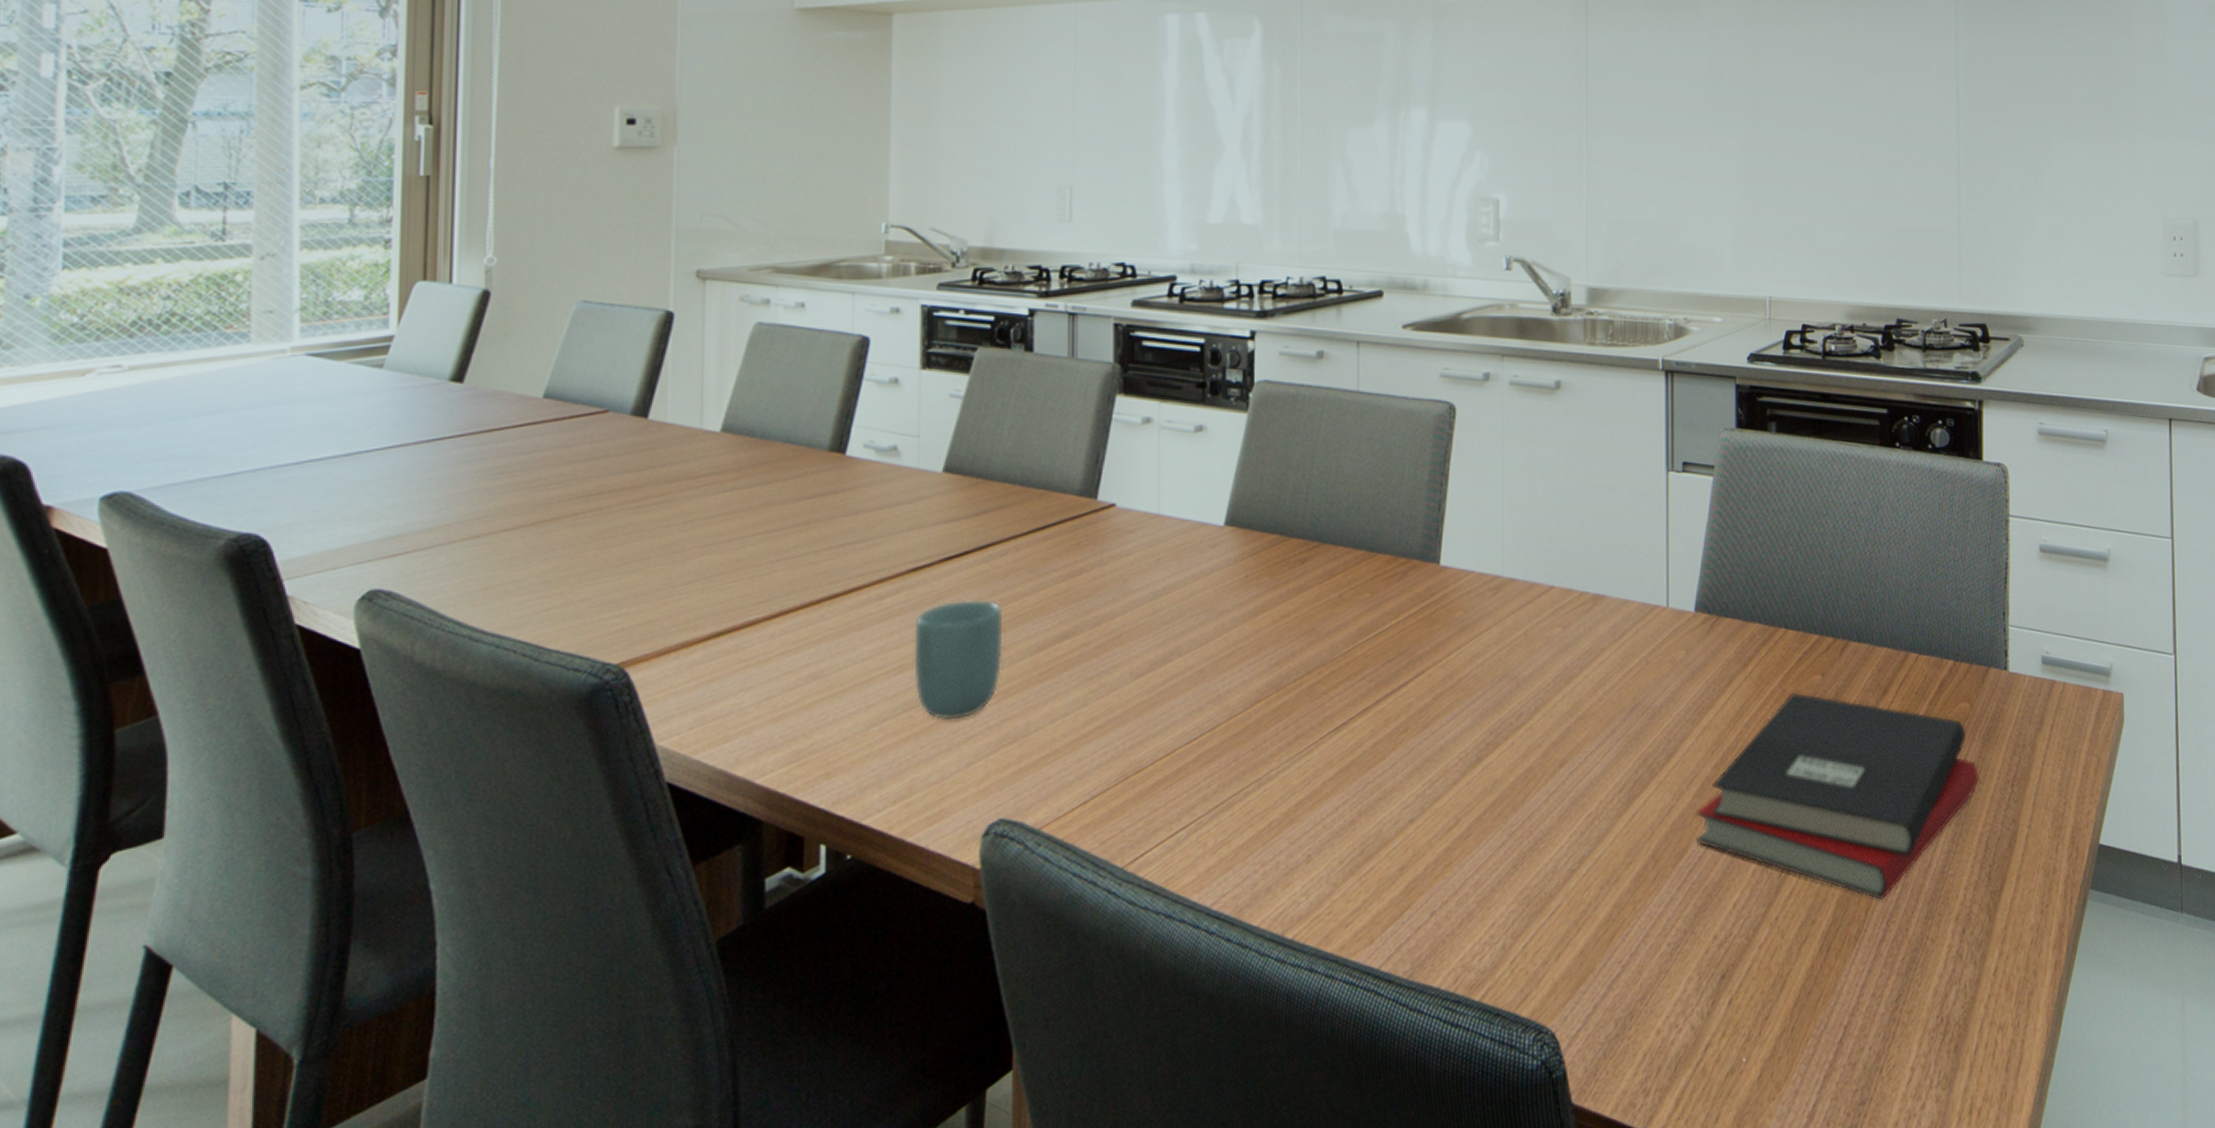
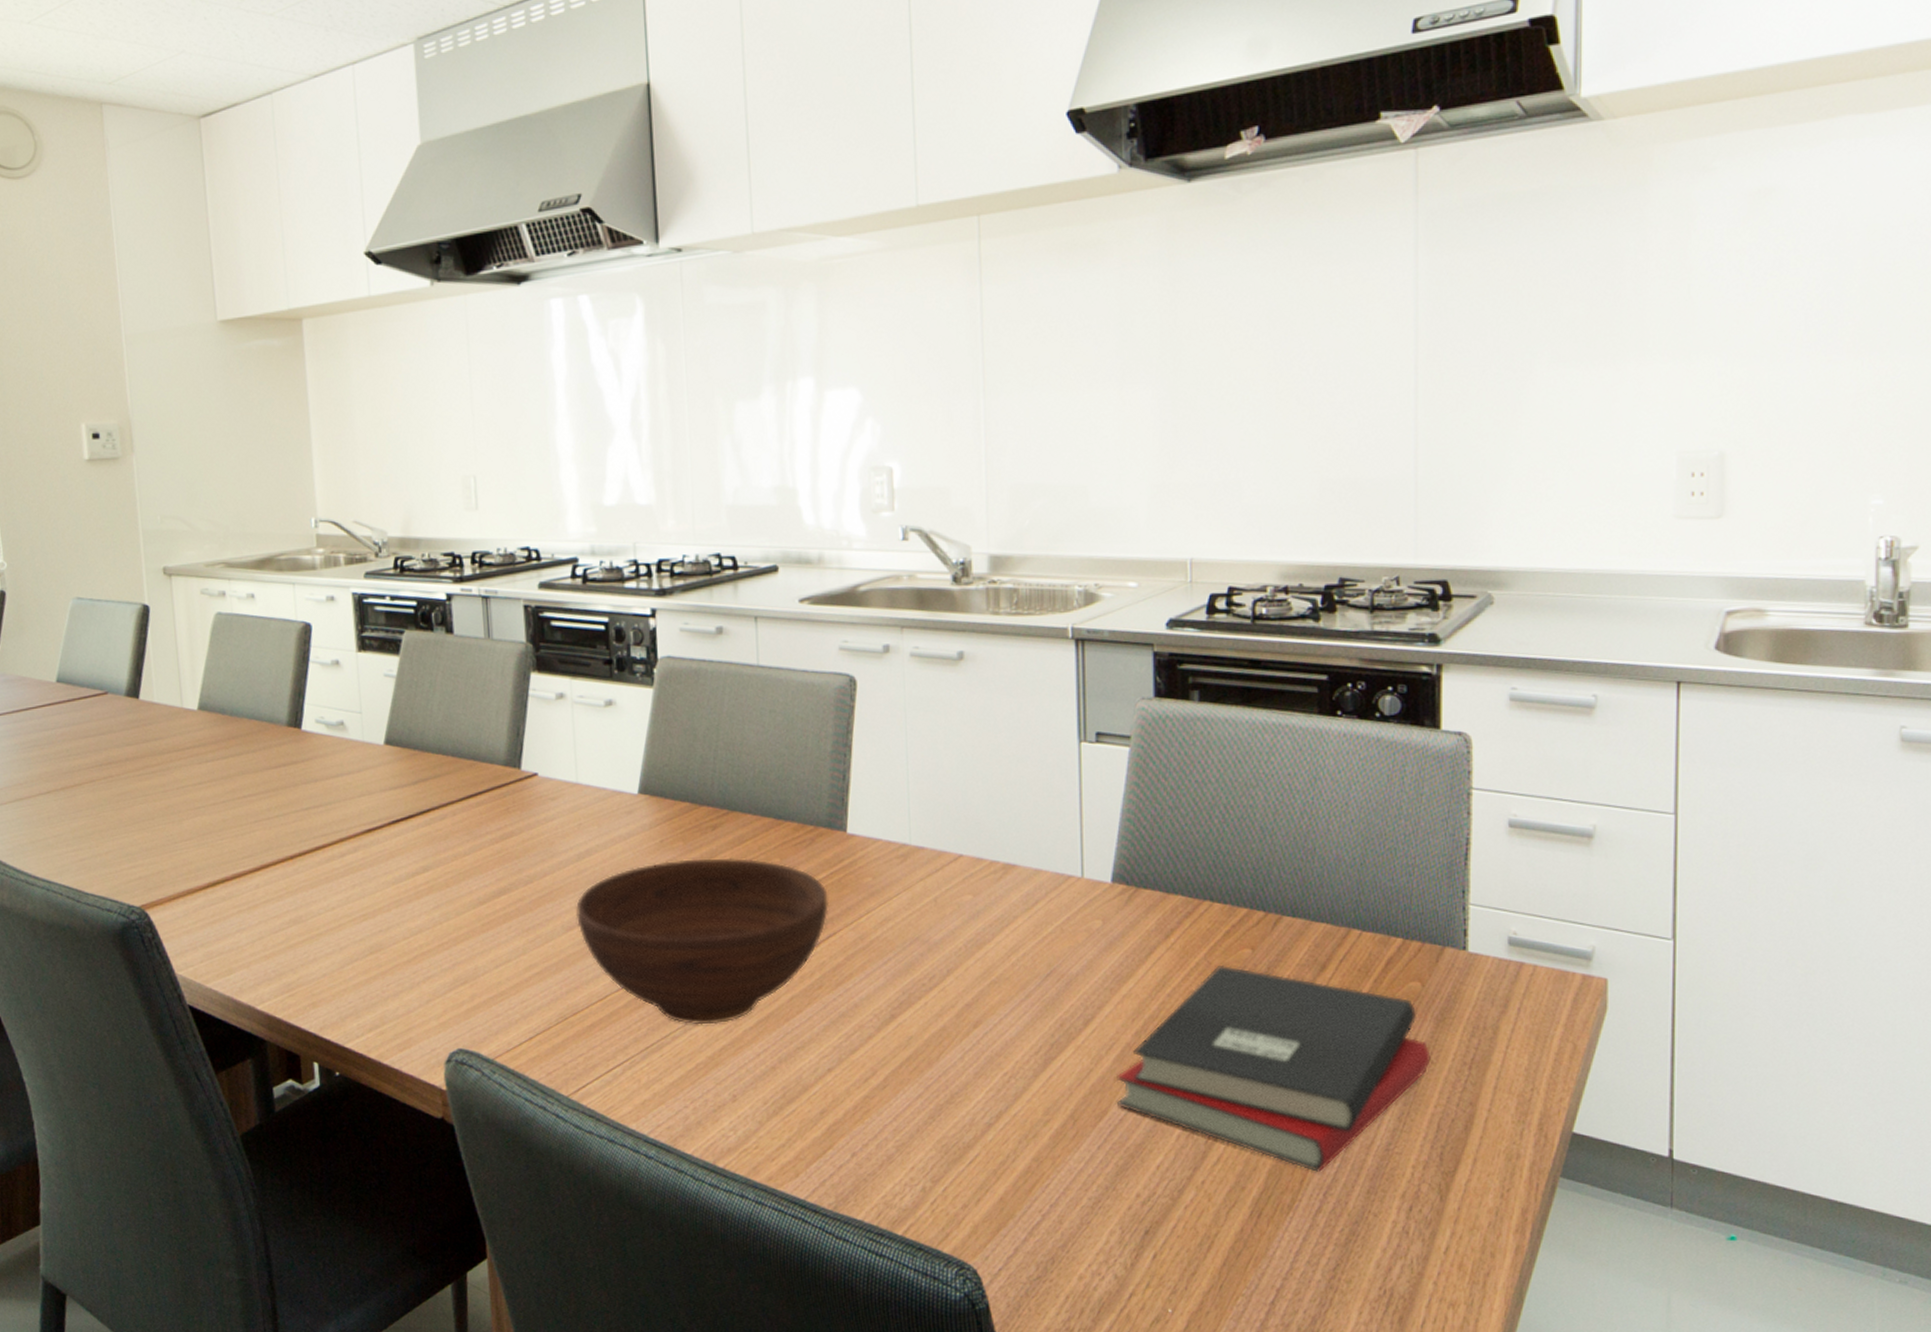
cup: present [914,600,1003,720] -> none [372,858,450,963]
bowl: none [1148,593,1418,778] -> present [576,857,829,1025]

